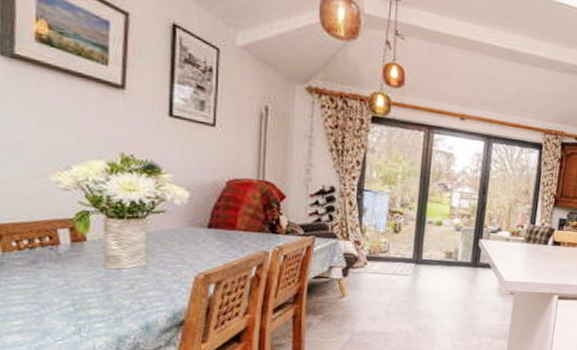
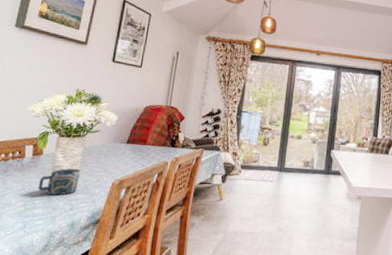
cup: none [88,258,146,293] -> present [37,168,80,196]

